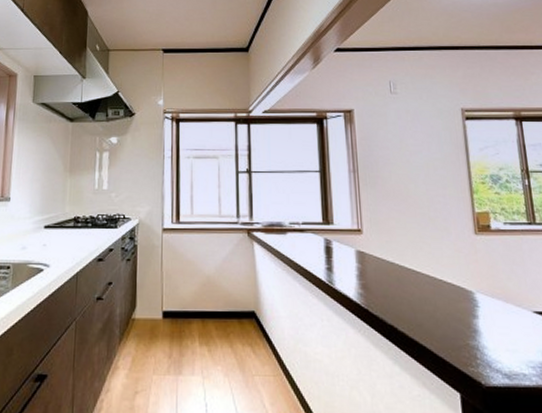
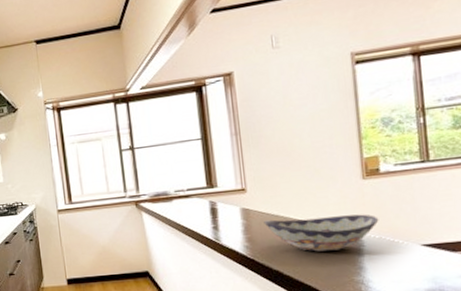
decorative bowl: none [379,267,492,309] -> present [264,214,379,252]

